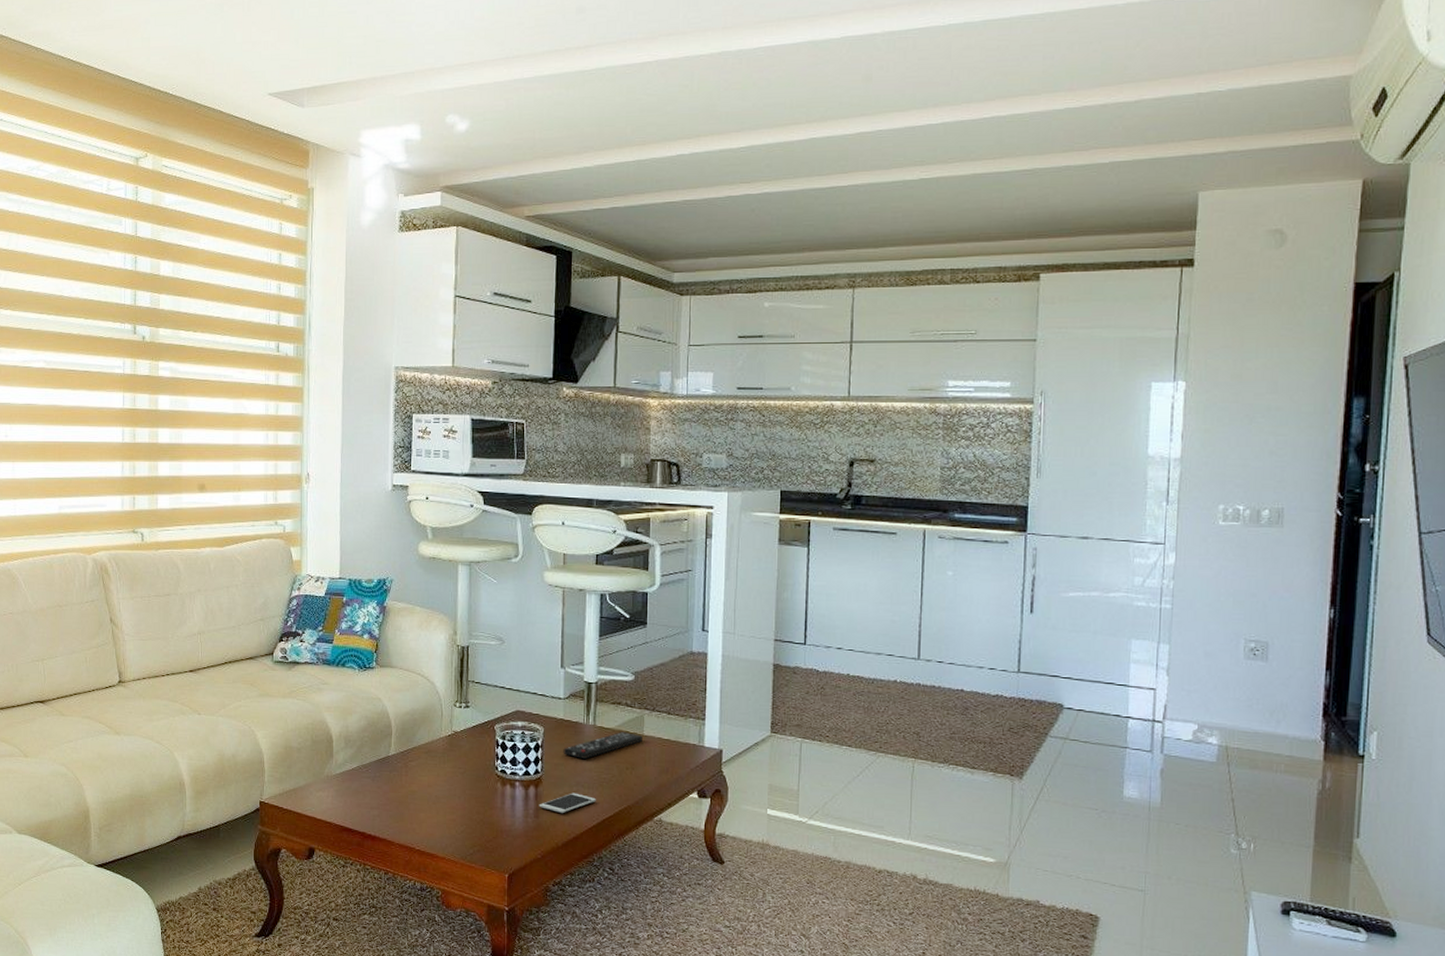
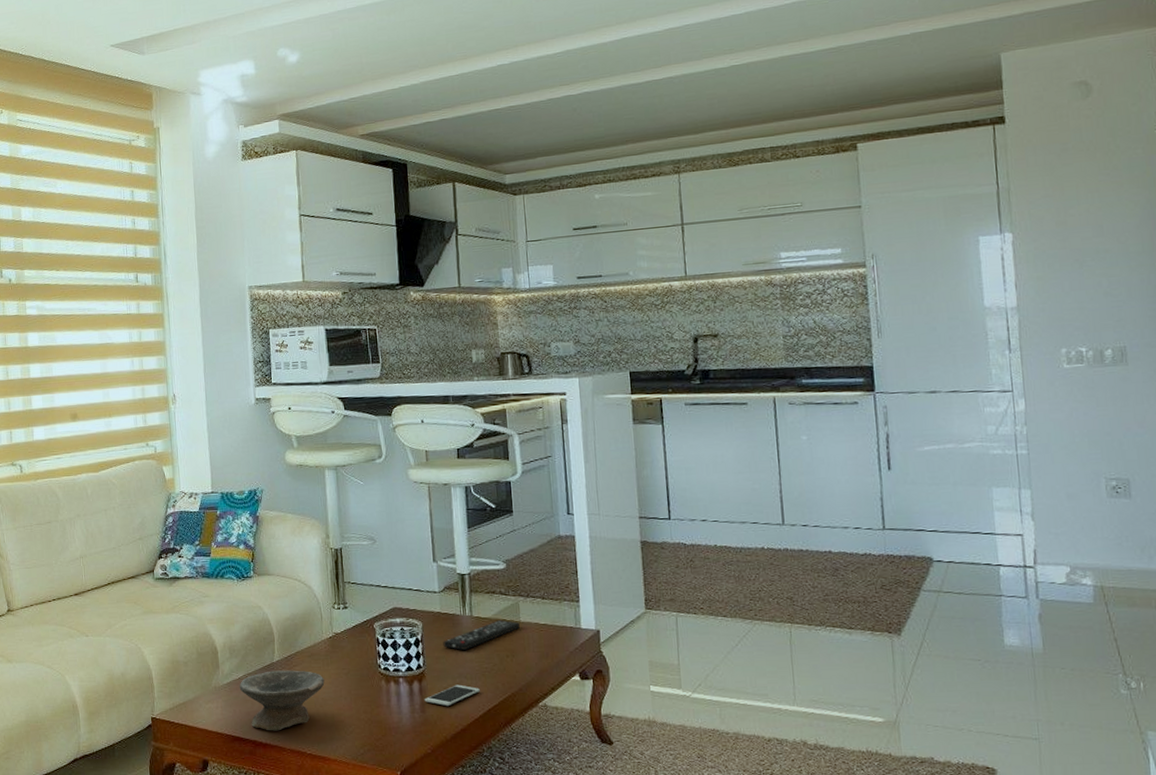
bowl: none [352,764,439,825] -> present [239,670,325,731]

